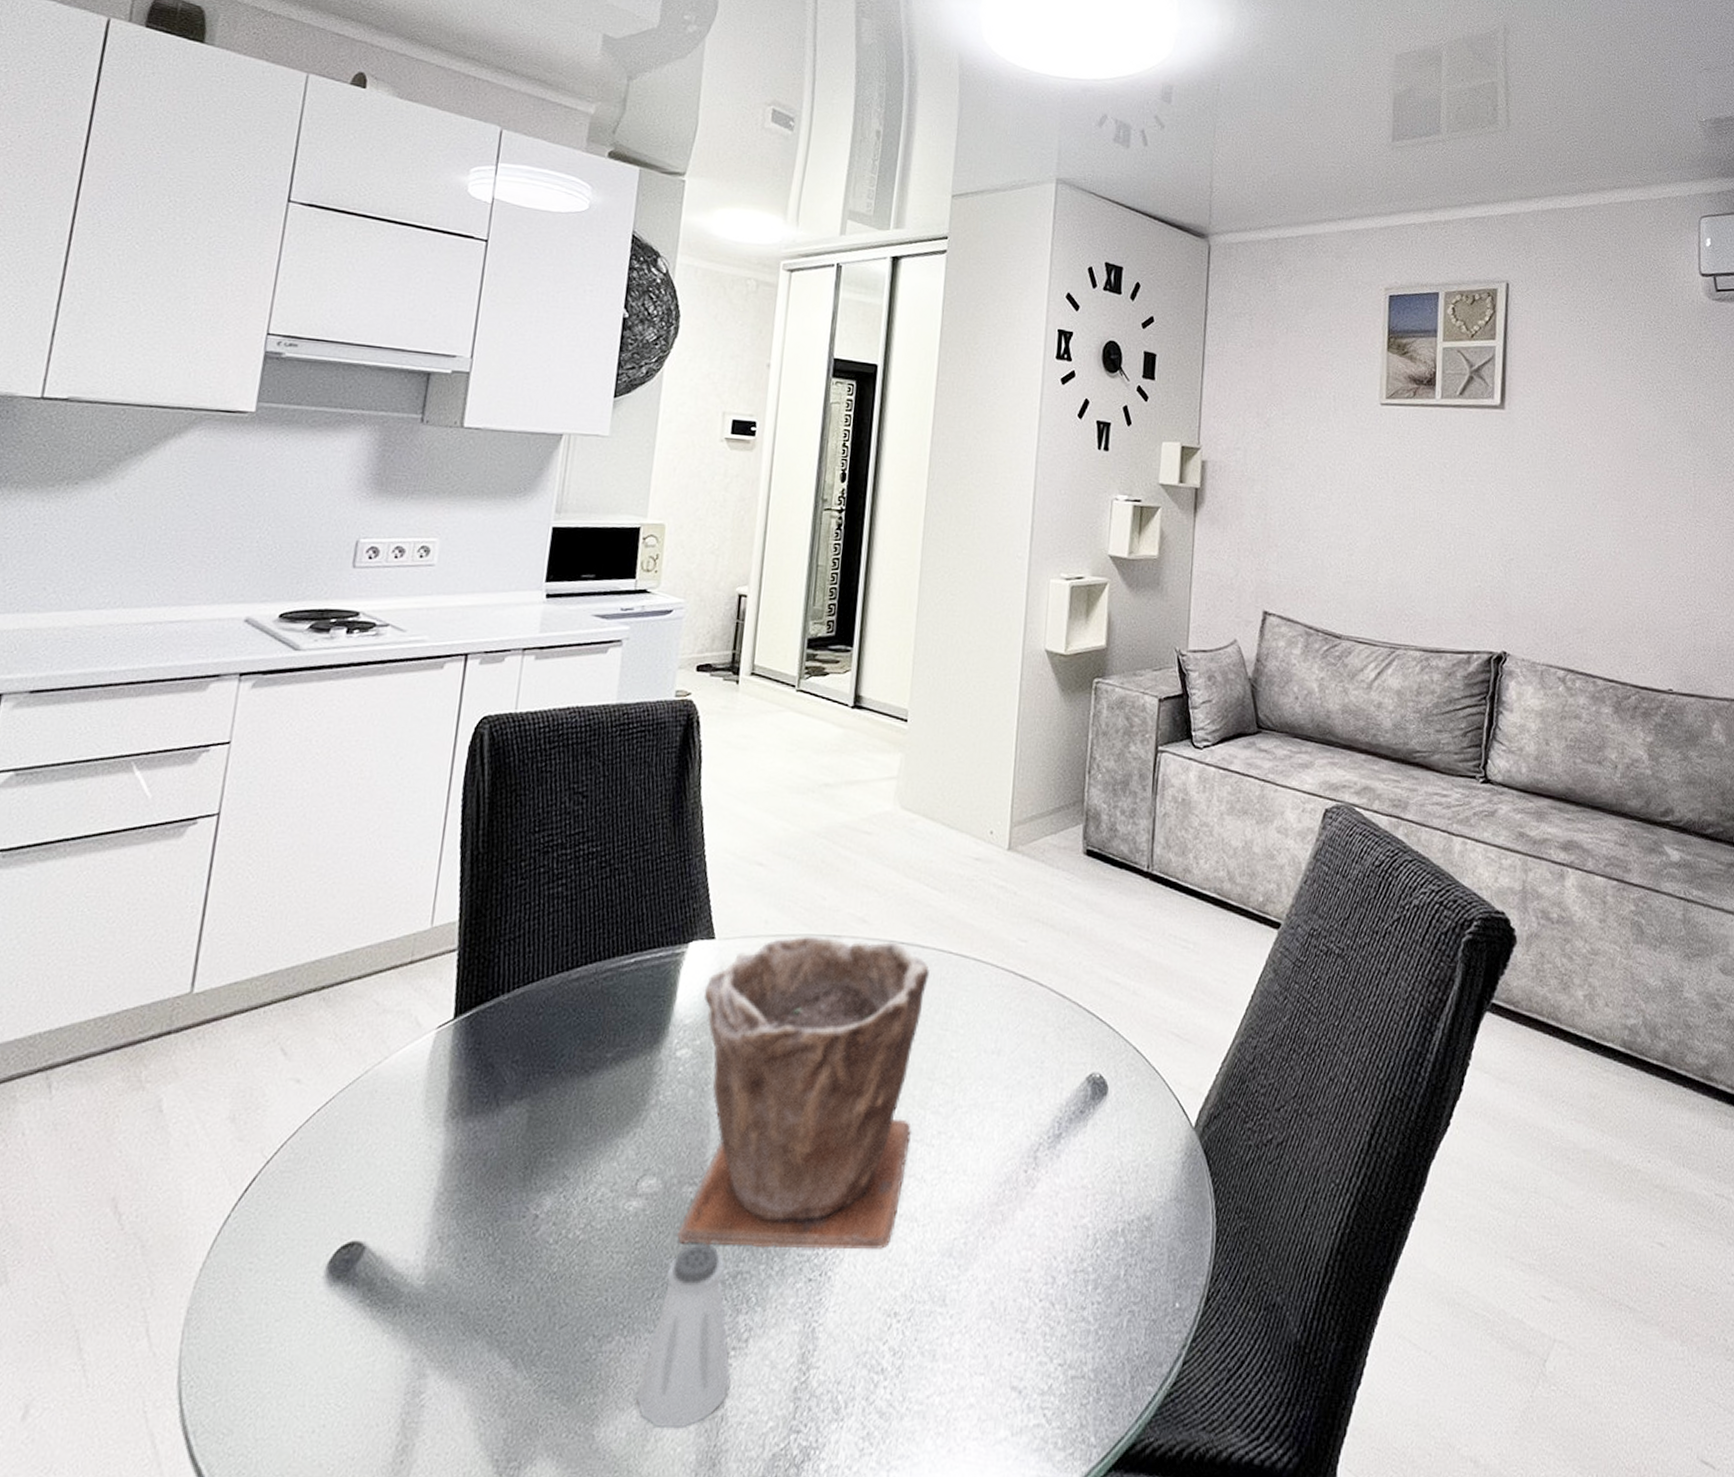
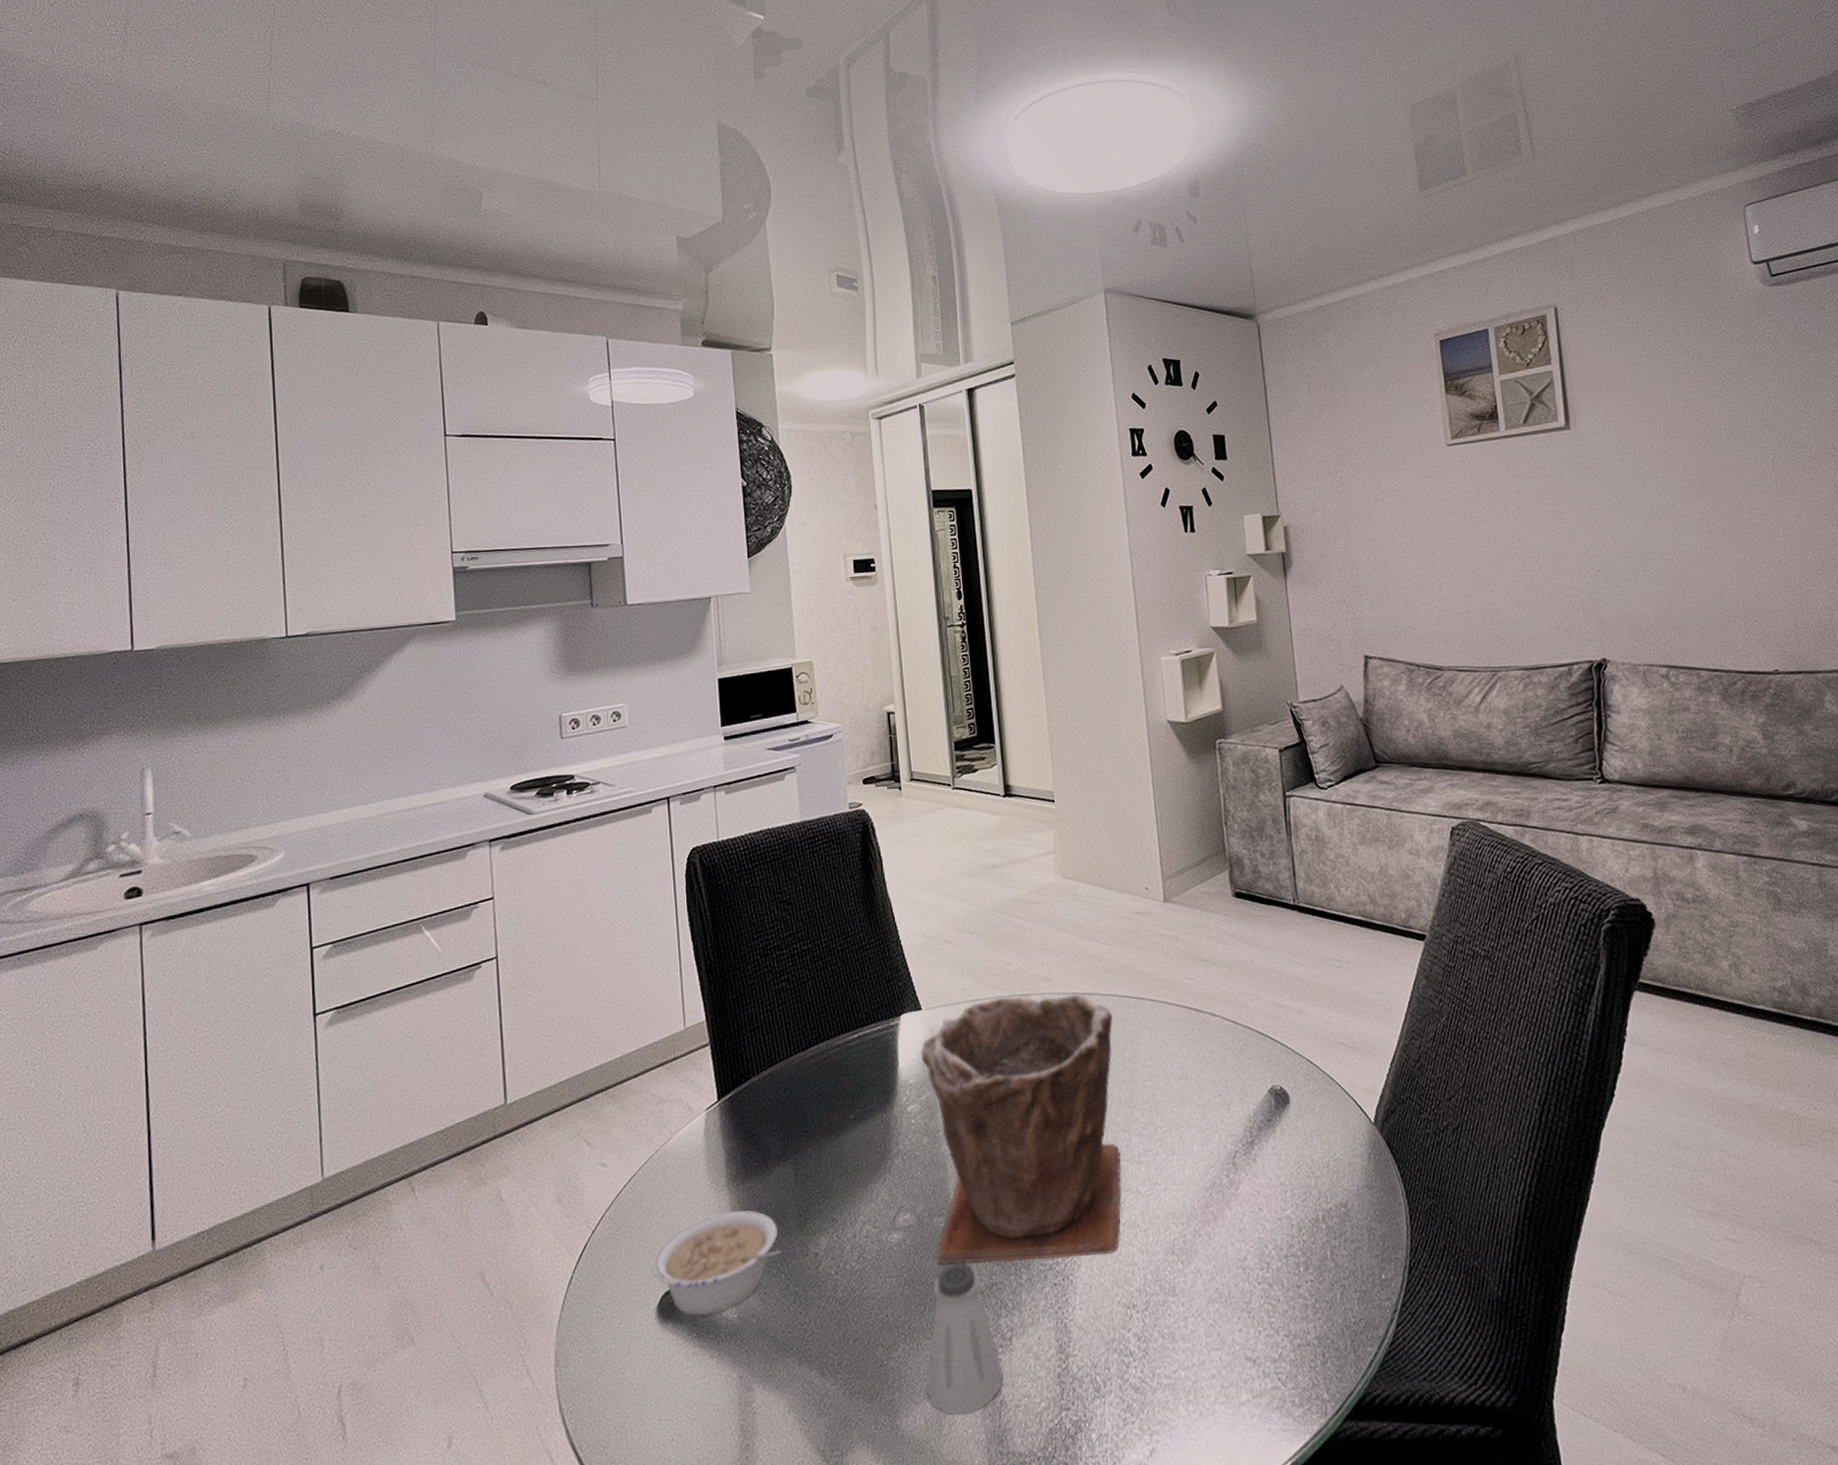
legume: none [330,1154,496,1280] -> present [651,1210,782,1316]

